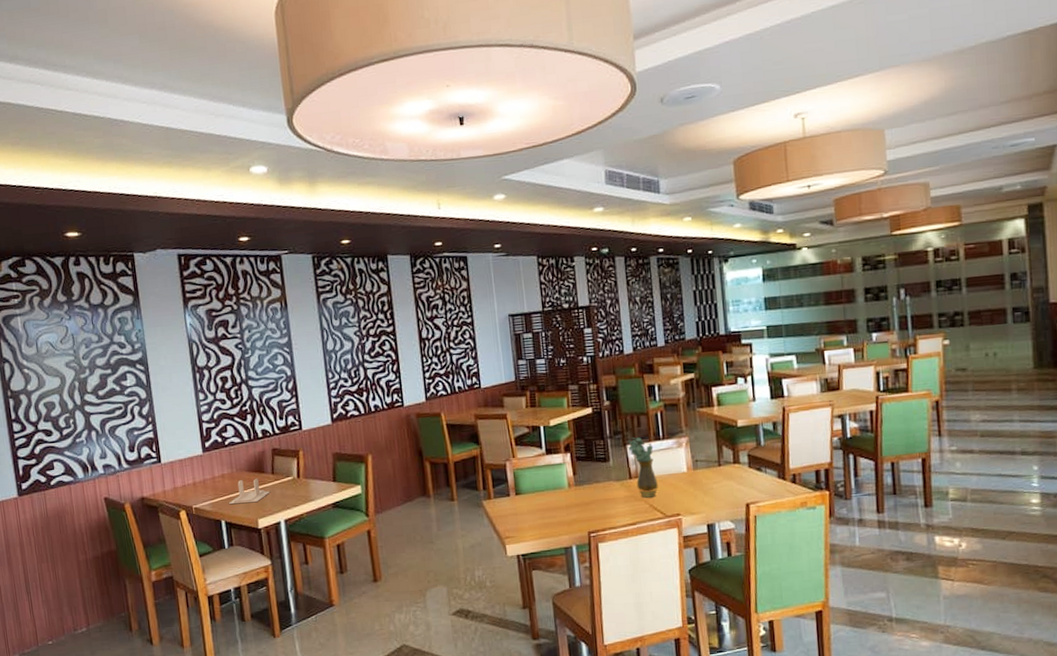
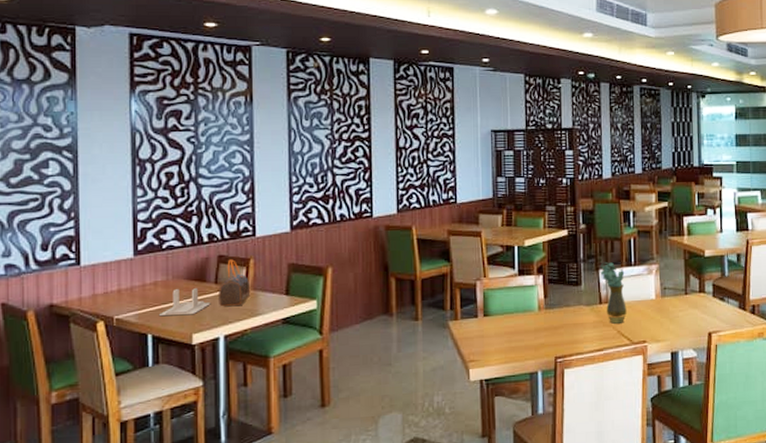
handbag: none [275,451,303,495] -> present [219,259,251,307]

